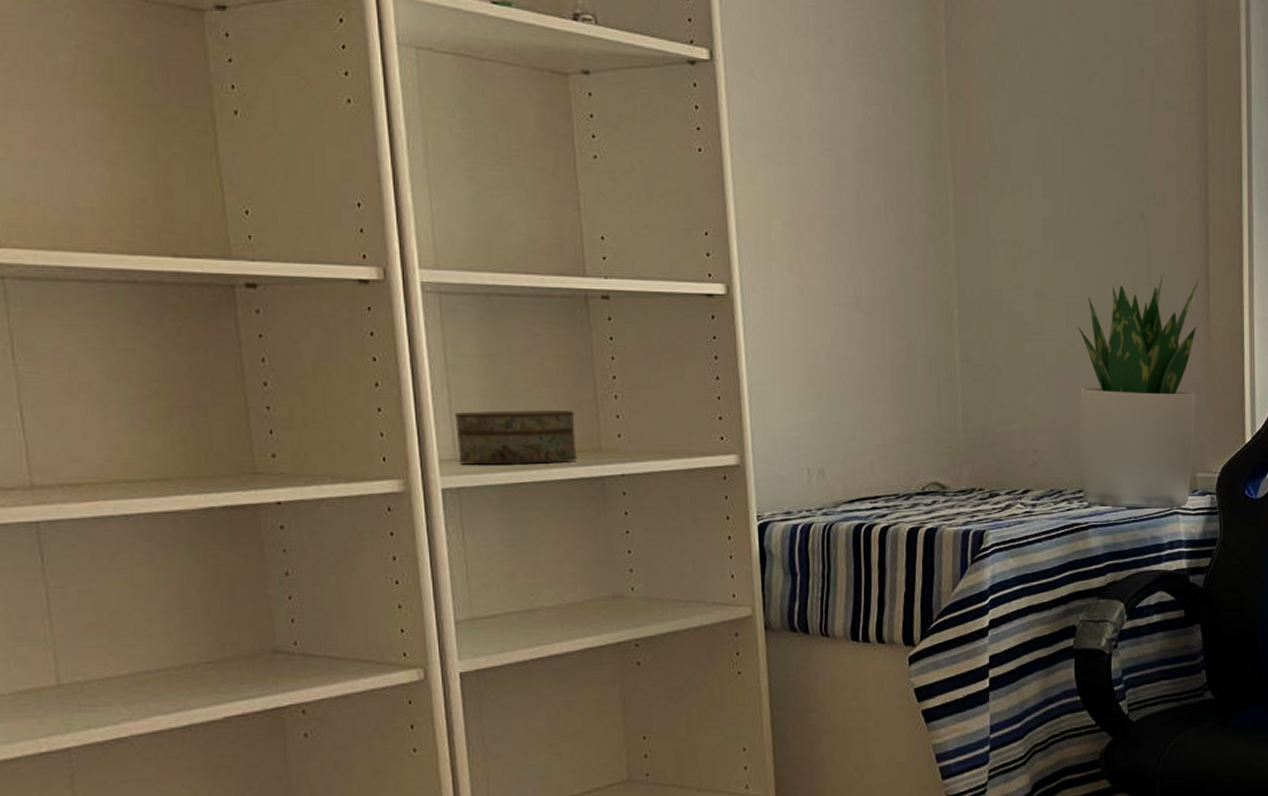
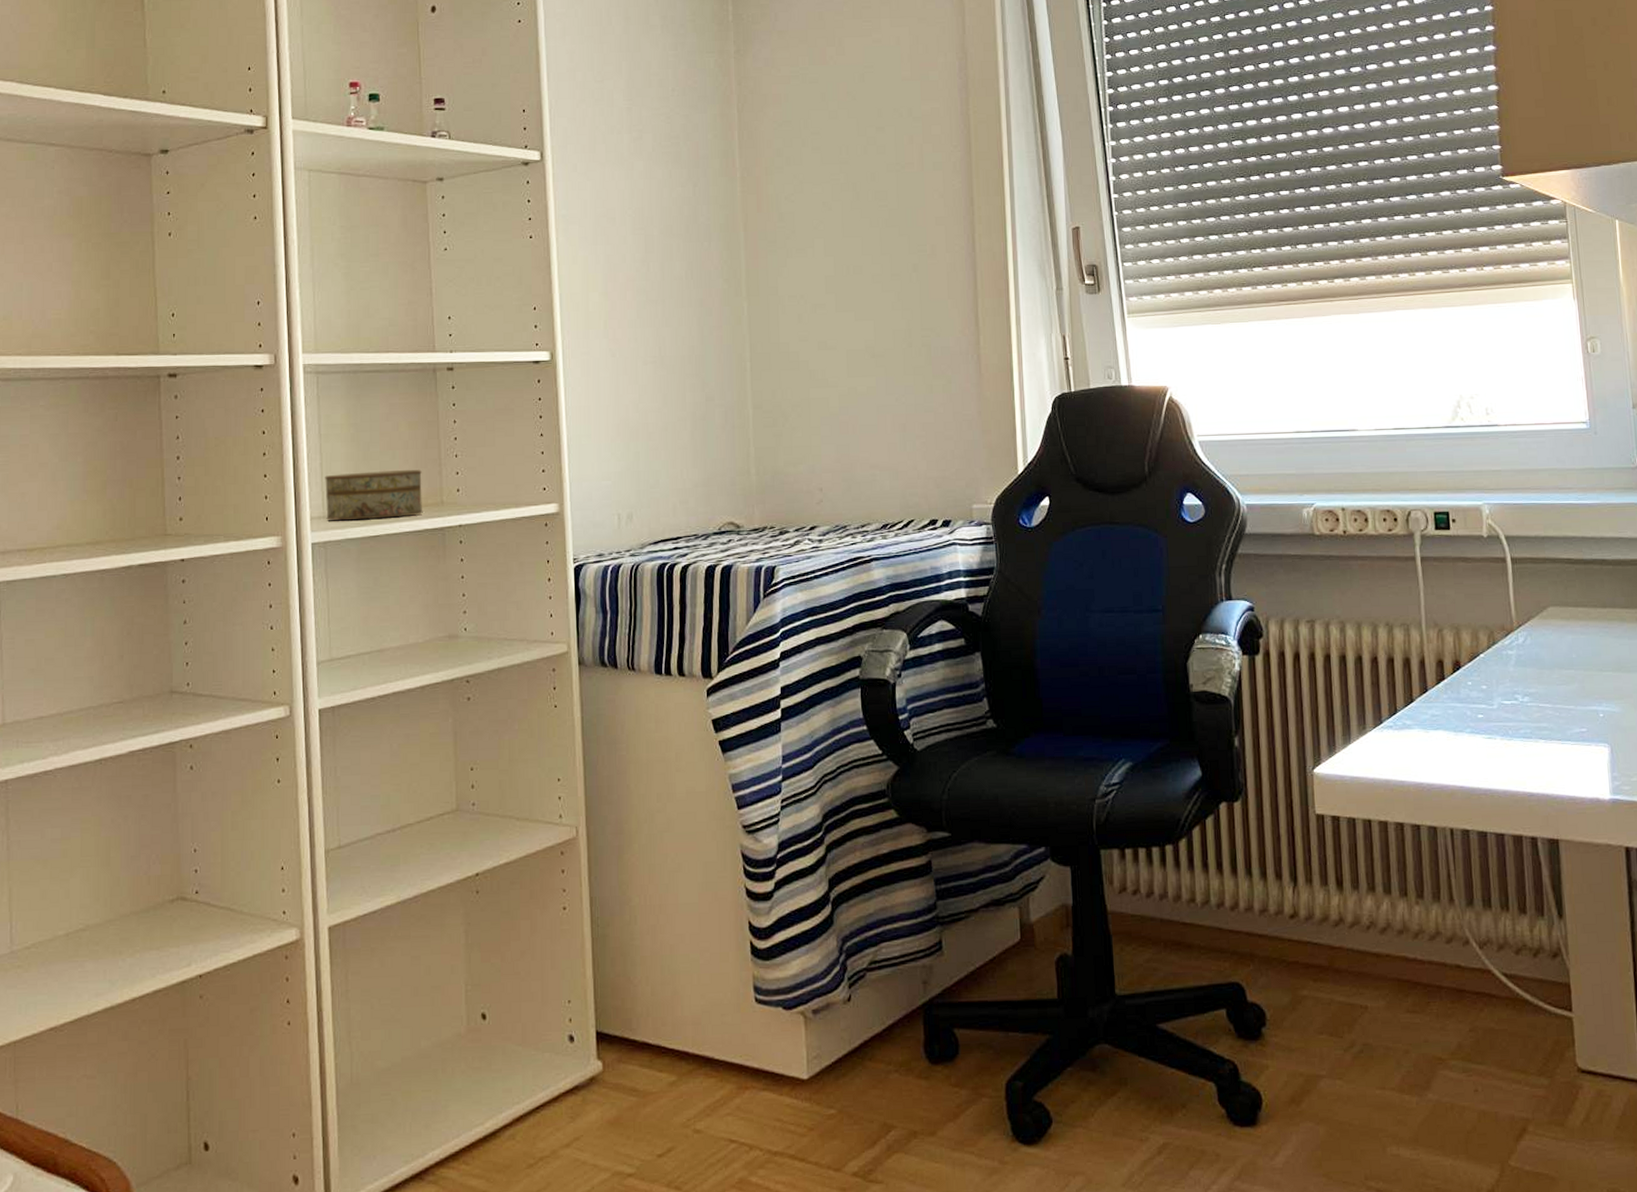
planter: present [1077,274,1200,509] -> none [858,319,970,541]

